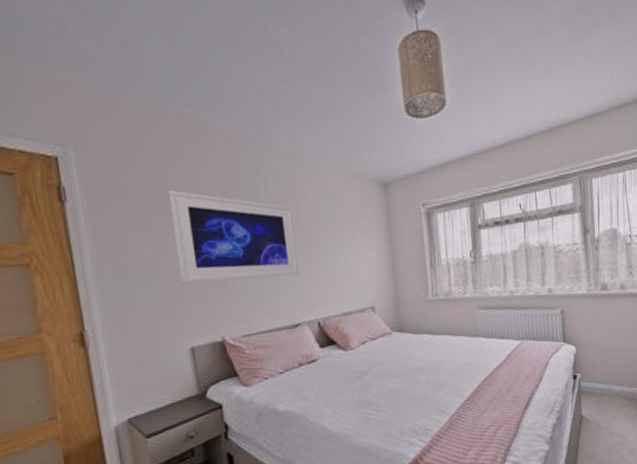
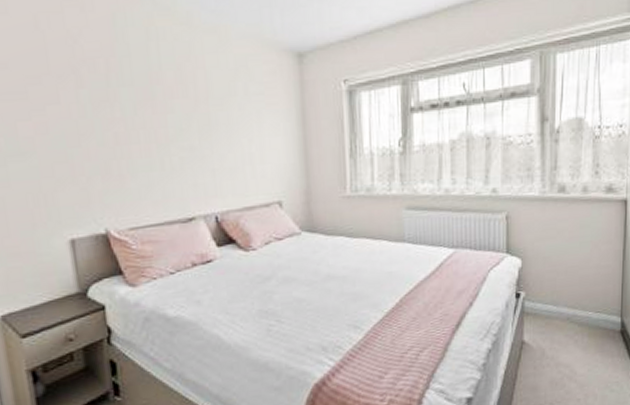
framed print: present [168,189,299,284] -> none [47,54,195,165]

